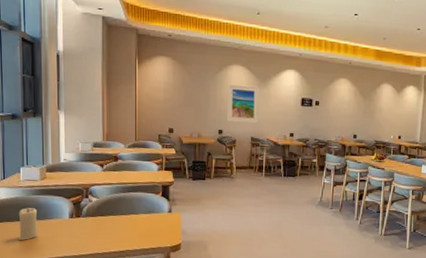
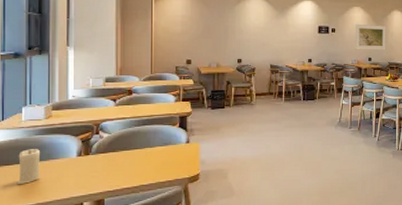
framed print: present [226,84,260,124] -> none [245,15,278,52]
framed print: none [340,98,375,127] -> present [355,24,386,50]

